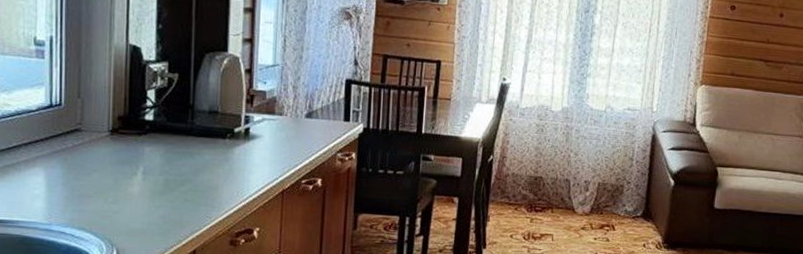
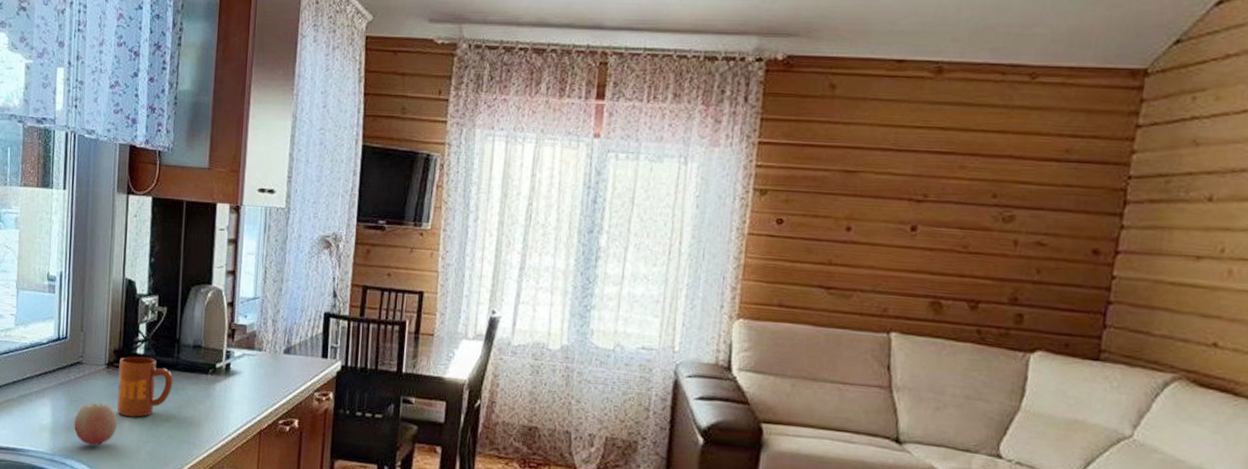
fruit: none [73,170,126,213] -> present [73,403,118,446]
mug: none [123,122,188,183] -> present [116,356,174,417]

